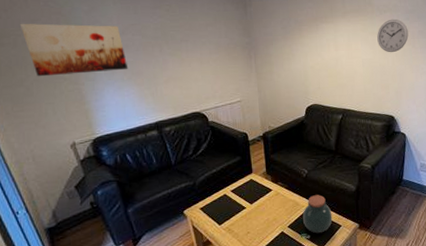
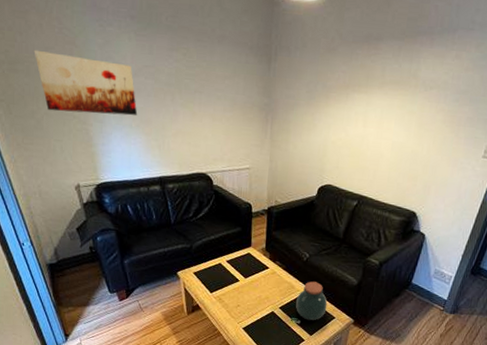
wall clock: present [377,19,409,53] -> none [414,98,455,140]

